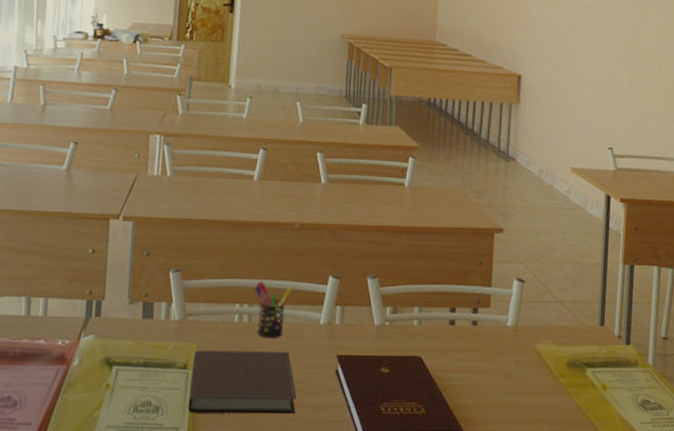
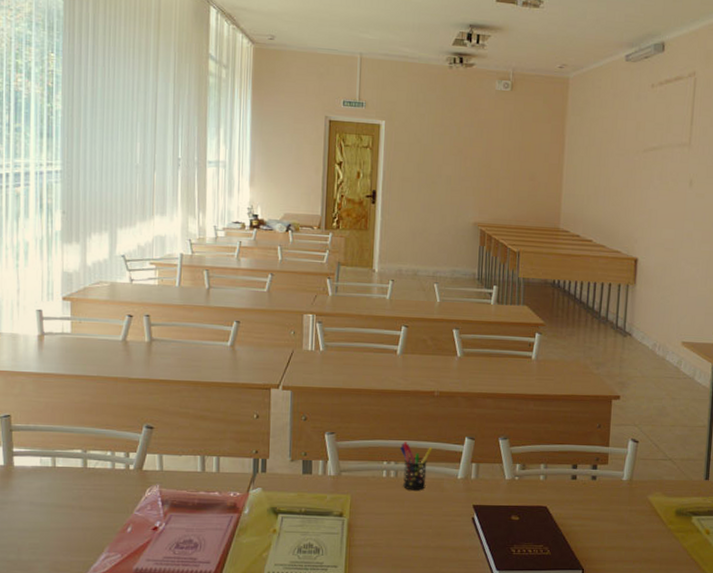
notebook: present [187,350,297,415] -> none [344,501,438,555]

